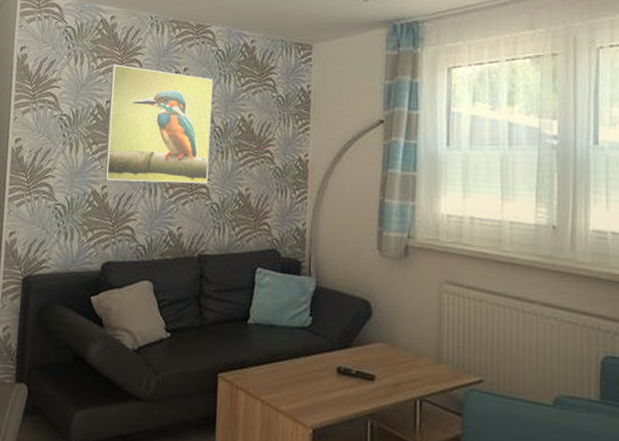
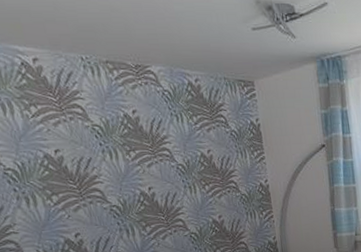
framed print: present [104,64,213,184] -> none [50,111,182,228]

